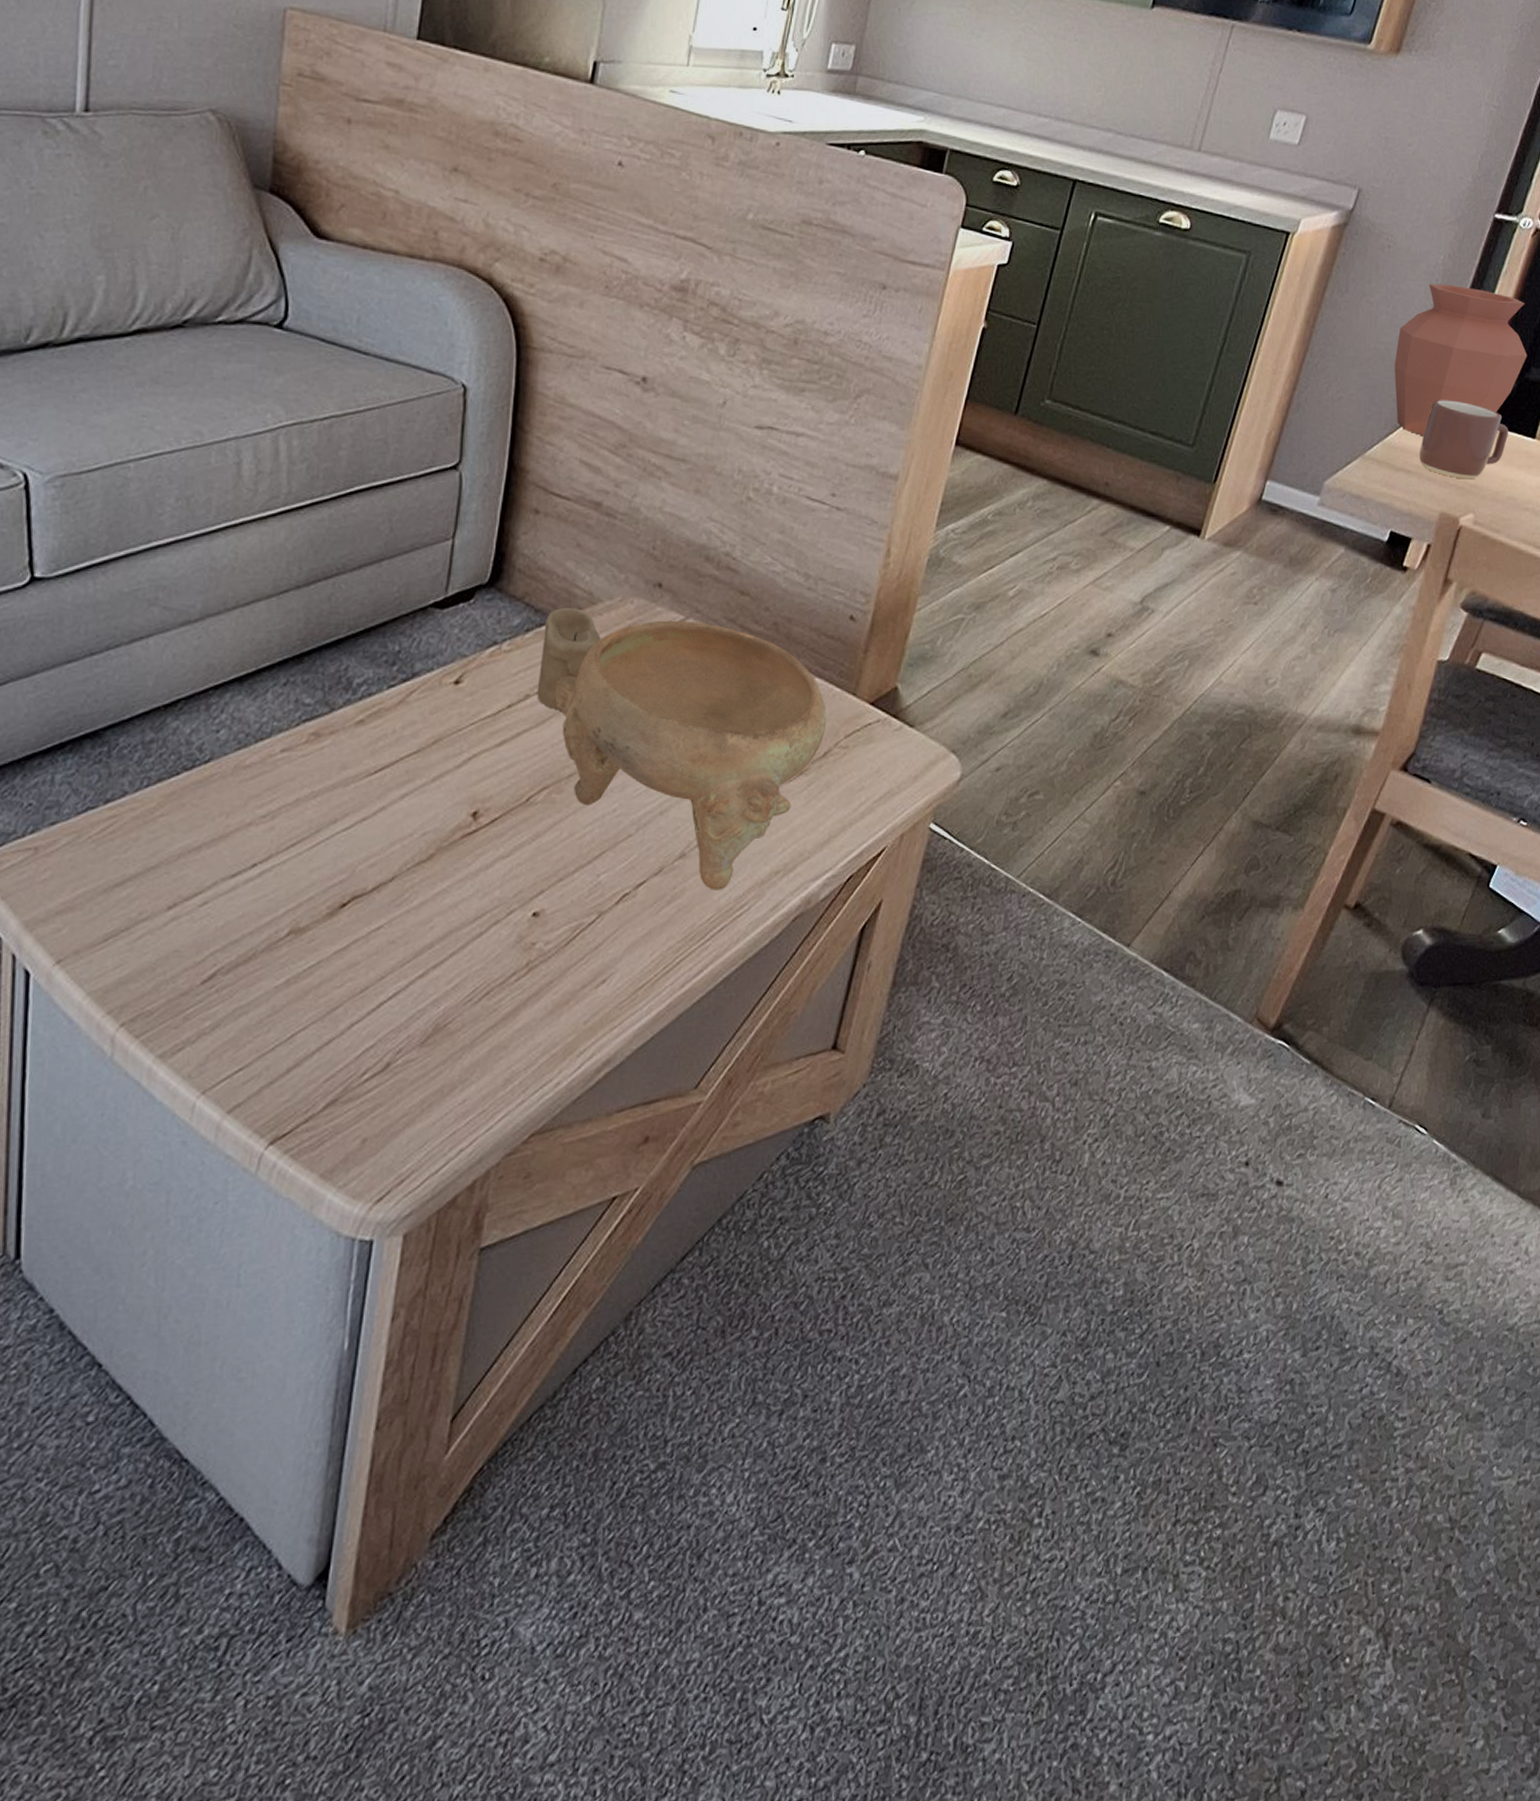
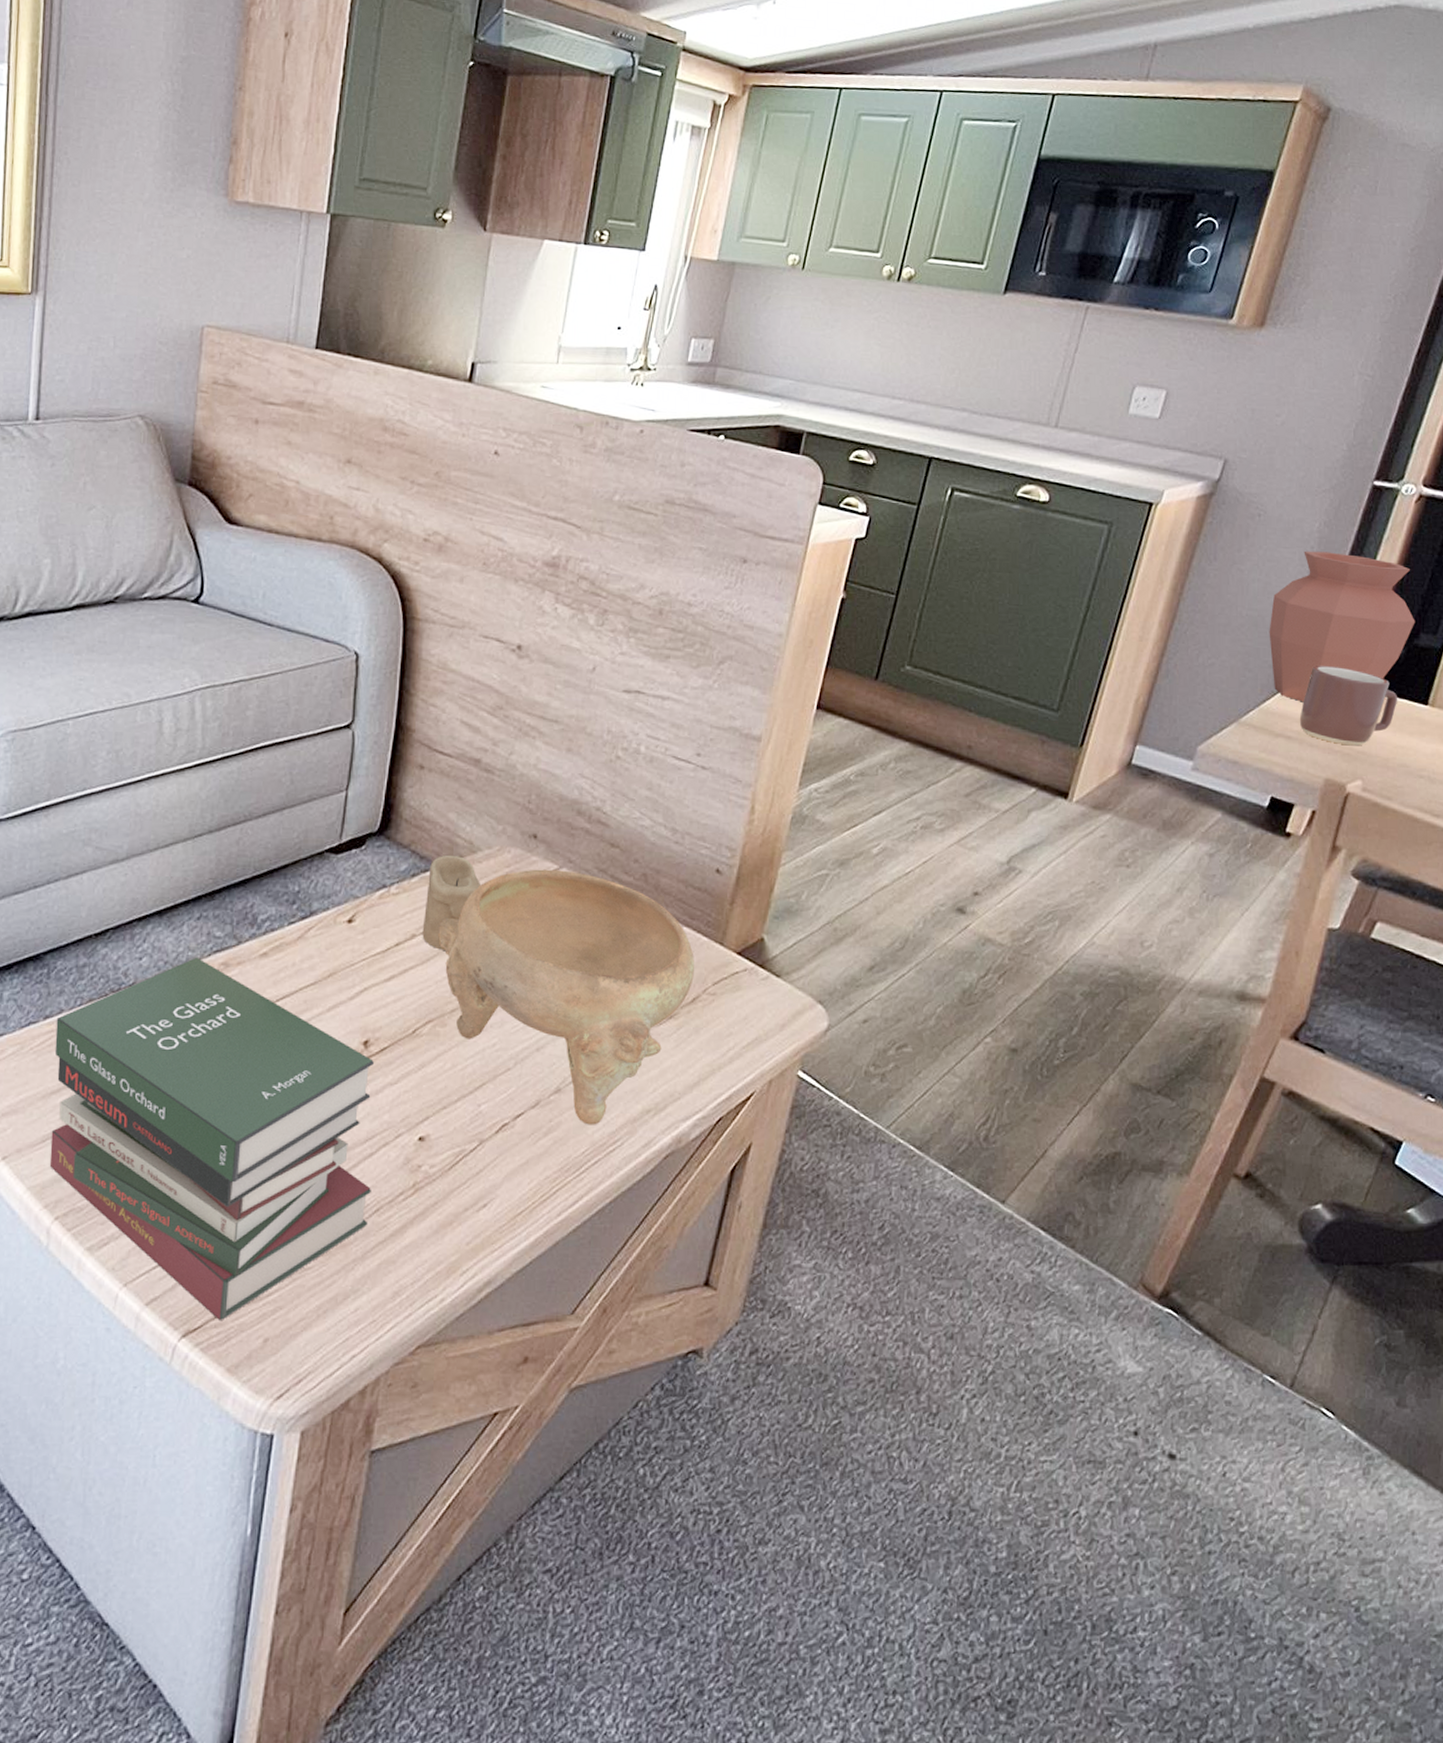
books: none [113,727,483,1123] -> present [49,957,374,1320]

